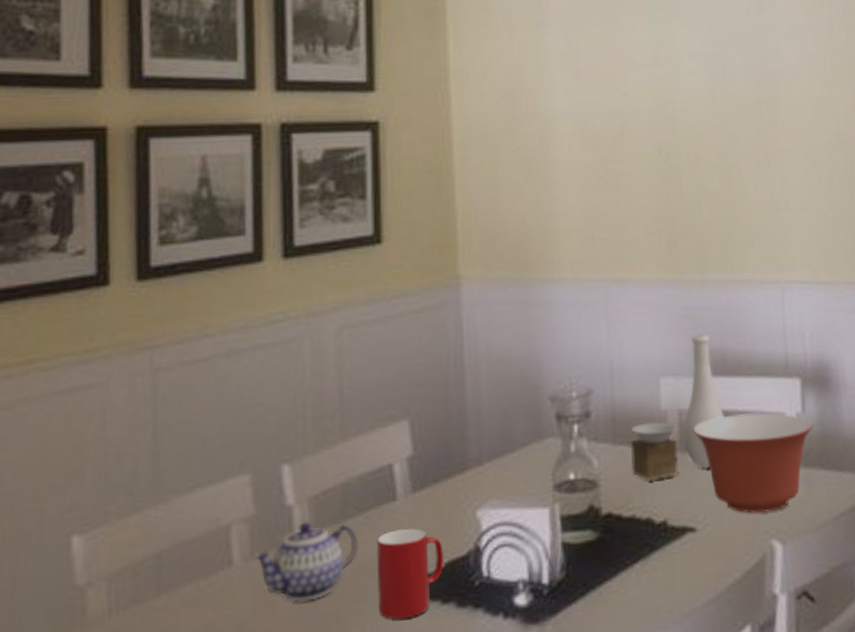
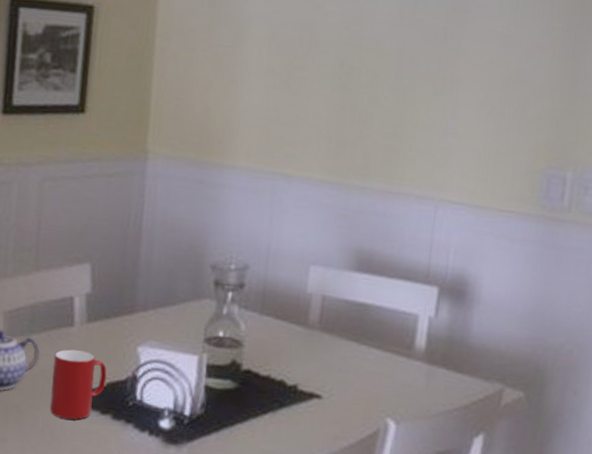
vase: present [630,334,724,481] -> none [273,233,363,350]
mixing bowl: present [693,412,814,514] -> none [333,308,443,396]

